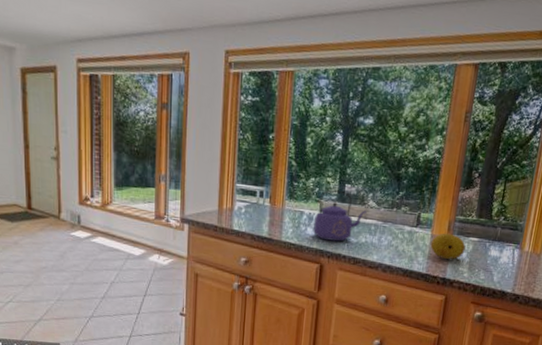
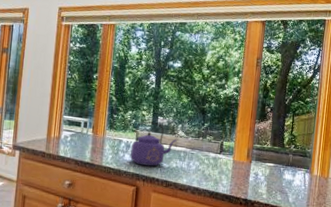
fruit: present [430,233,466,260] -> none [232,159,263,183]

